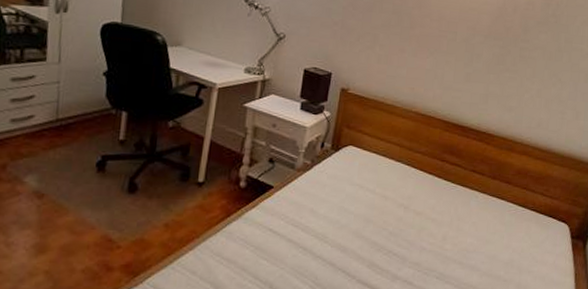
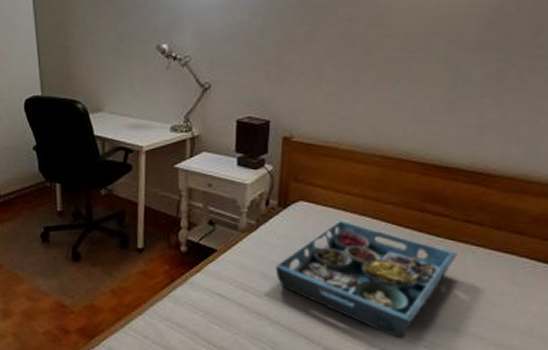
serving tray: none [323,164,465,272] -> present [275,220,458,339]

